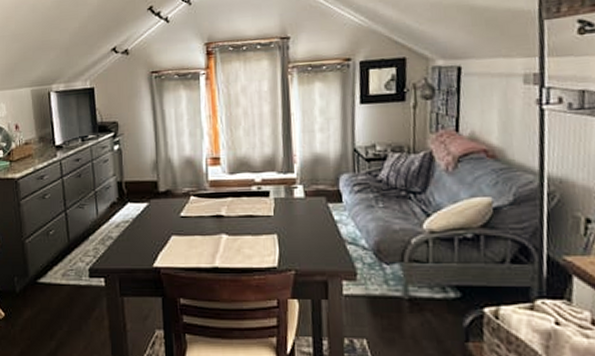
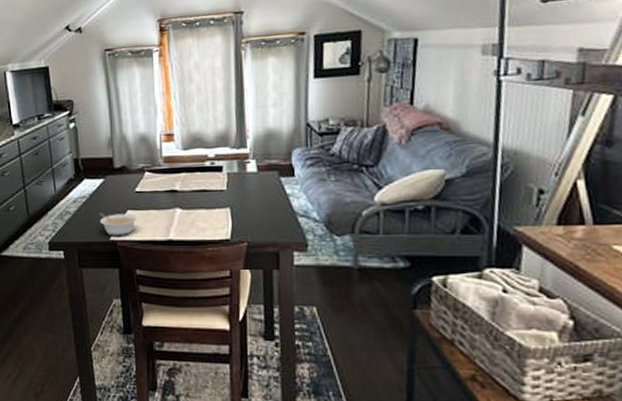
legume: none [142,238,183,262] -> present [99,213,138,235]

